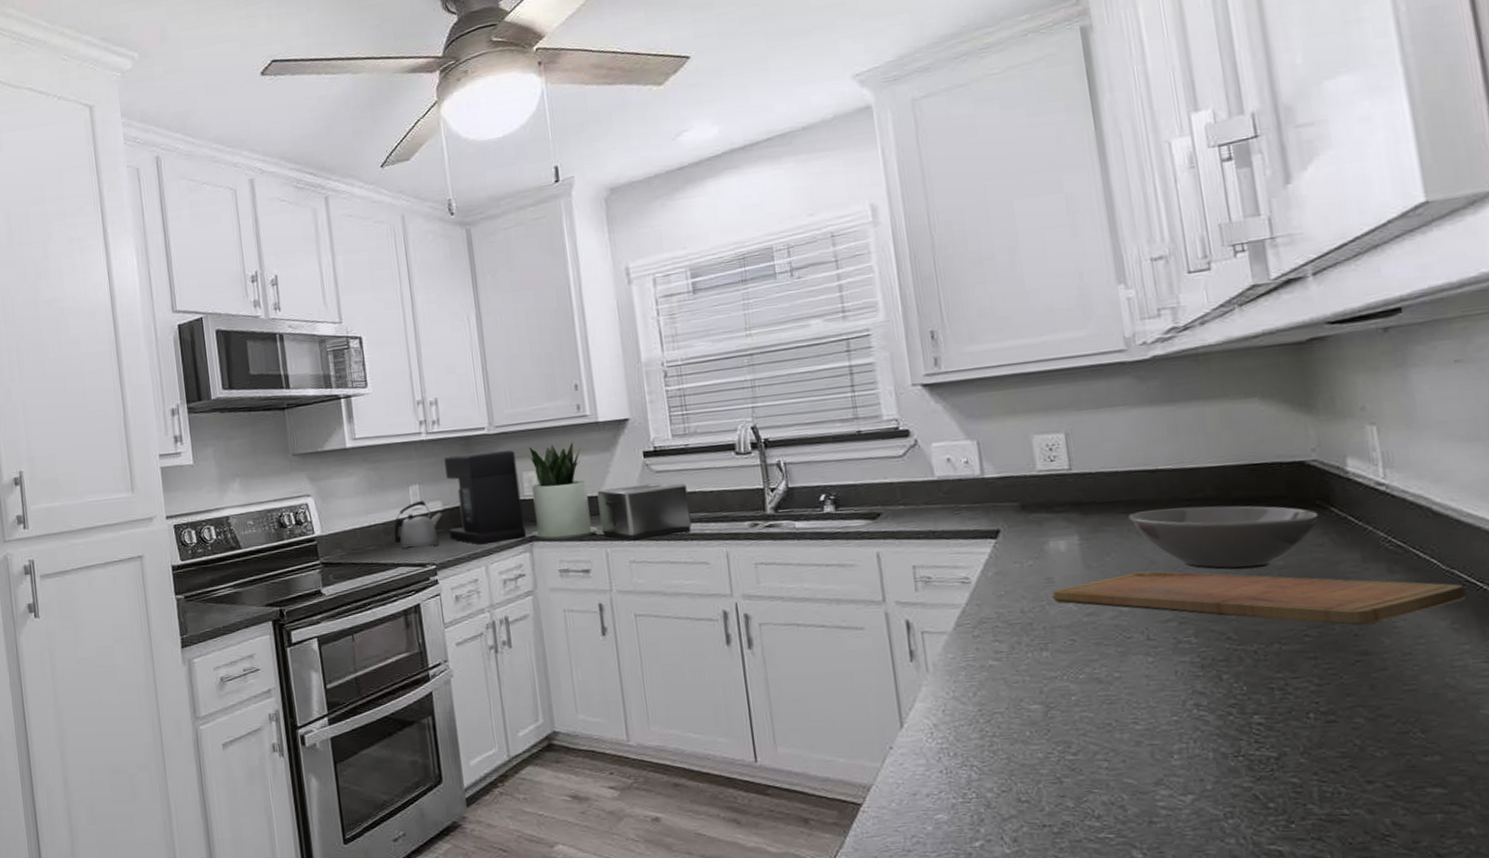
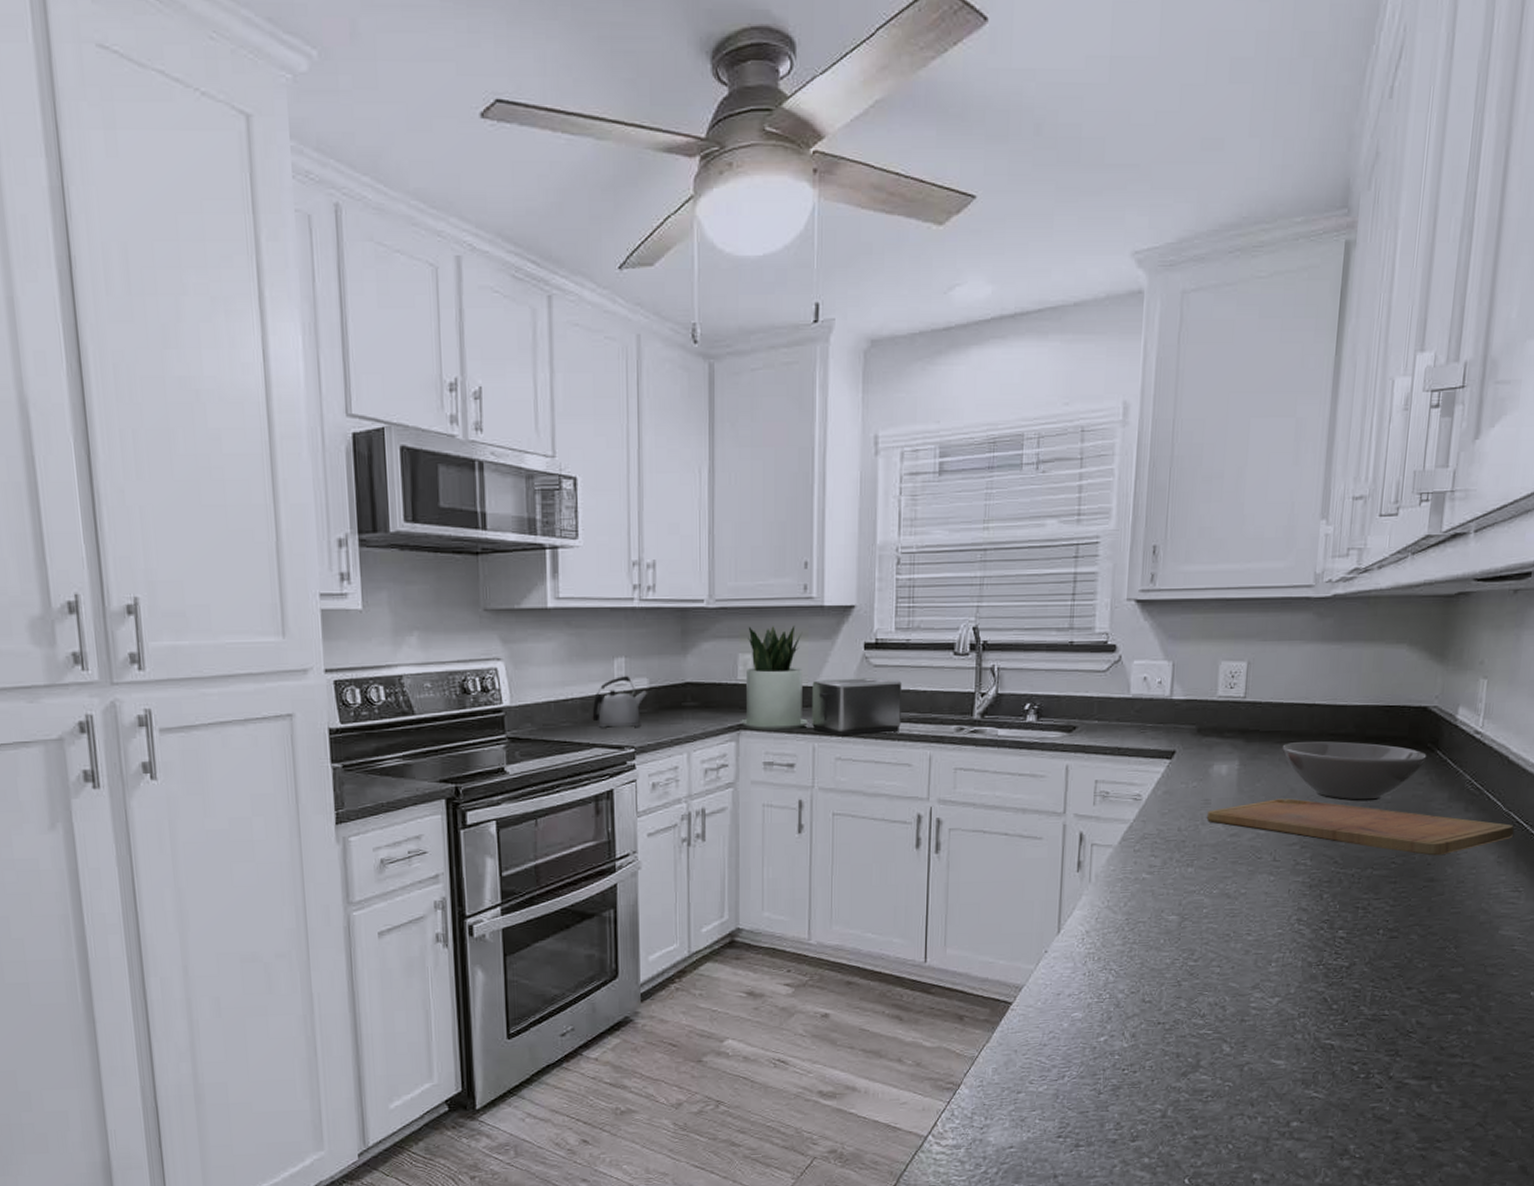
coffee maker: present [444,450,526,545] -> none [653,627,734,730]

